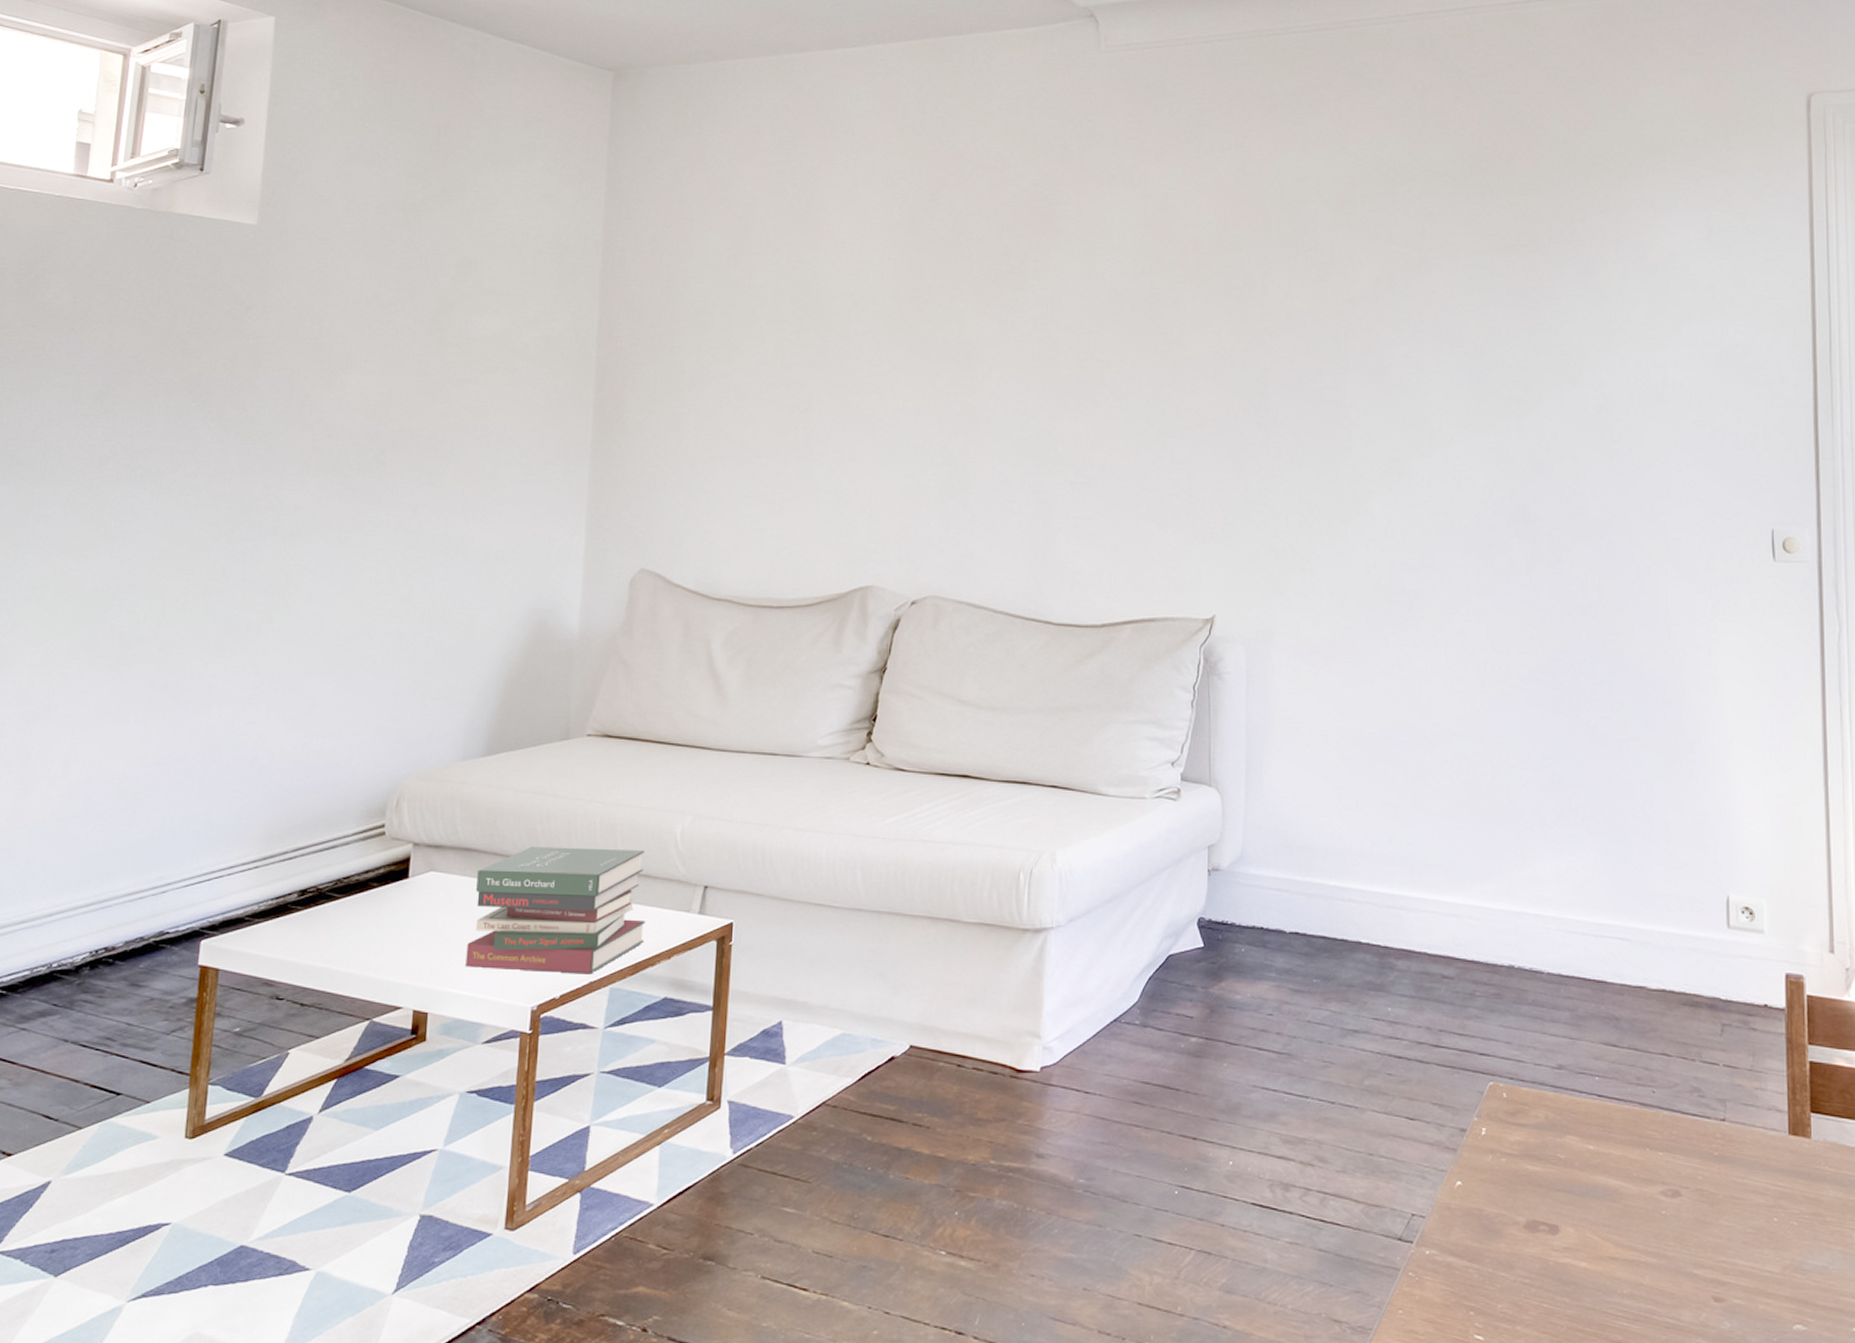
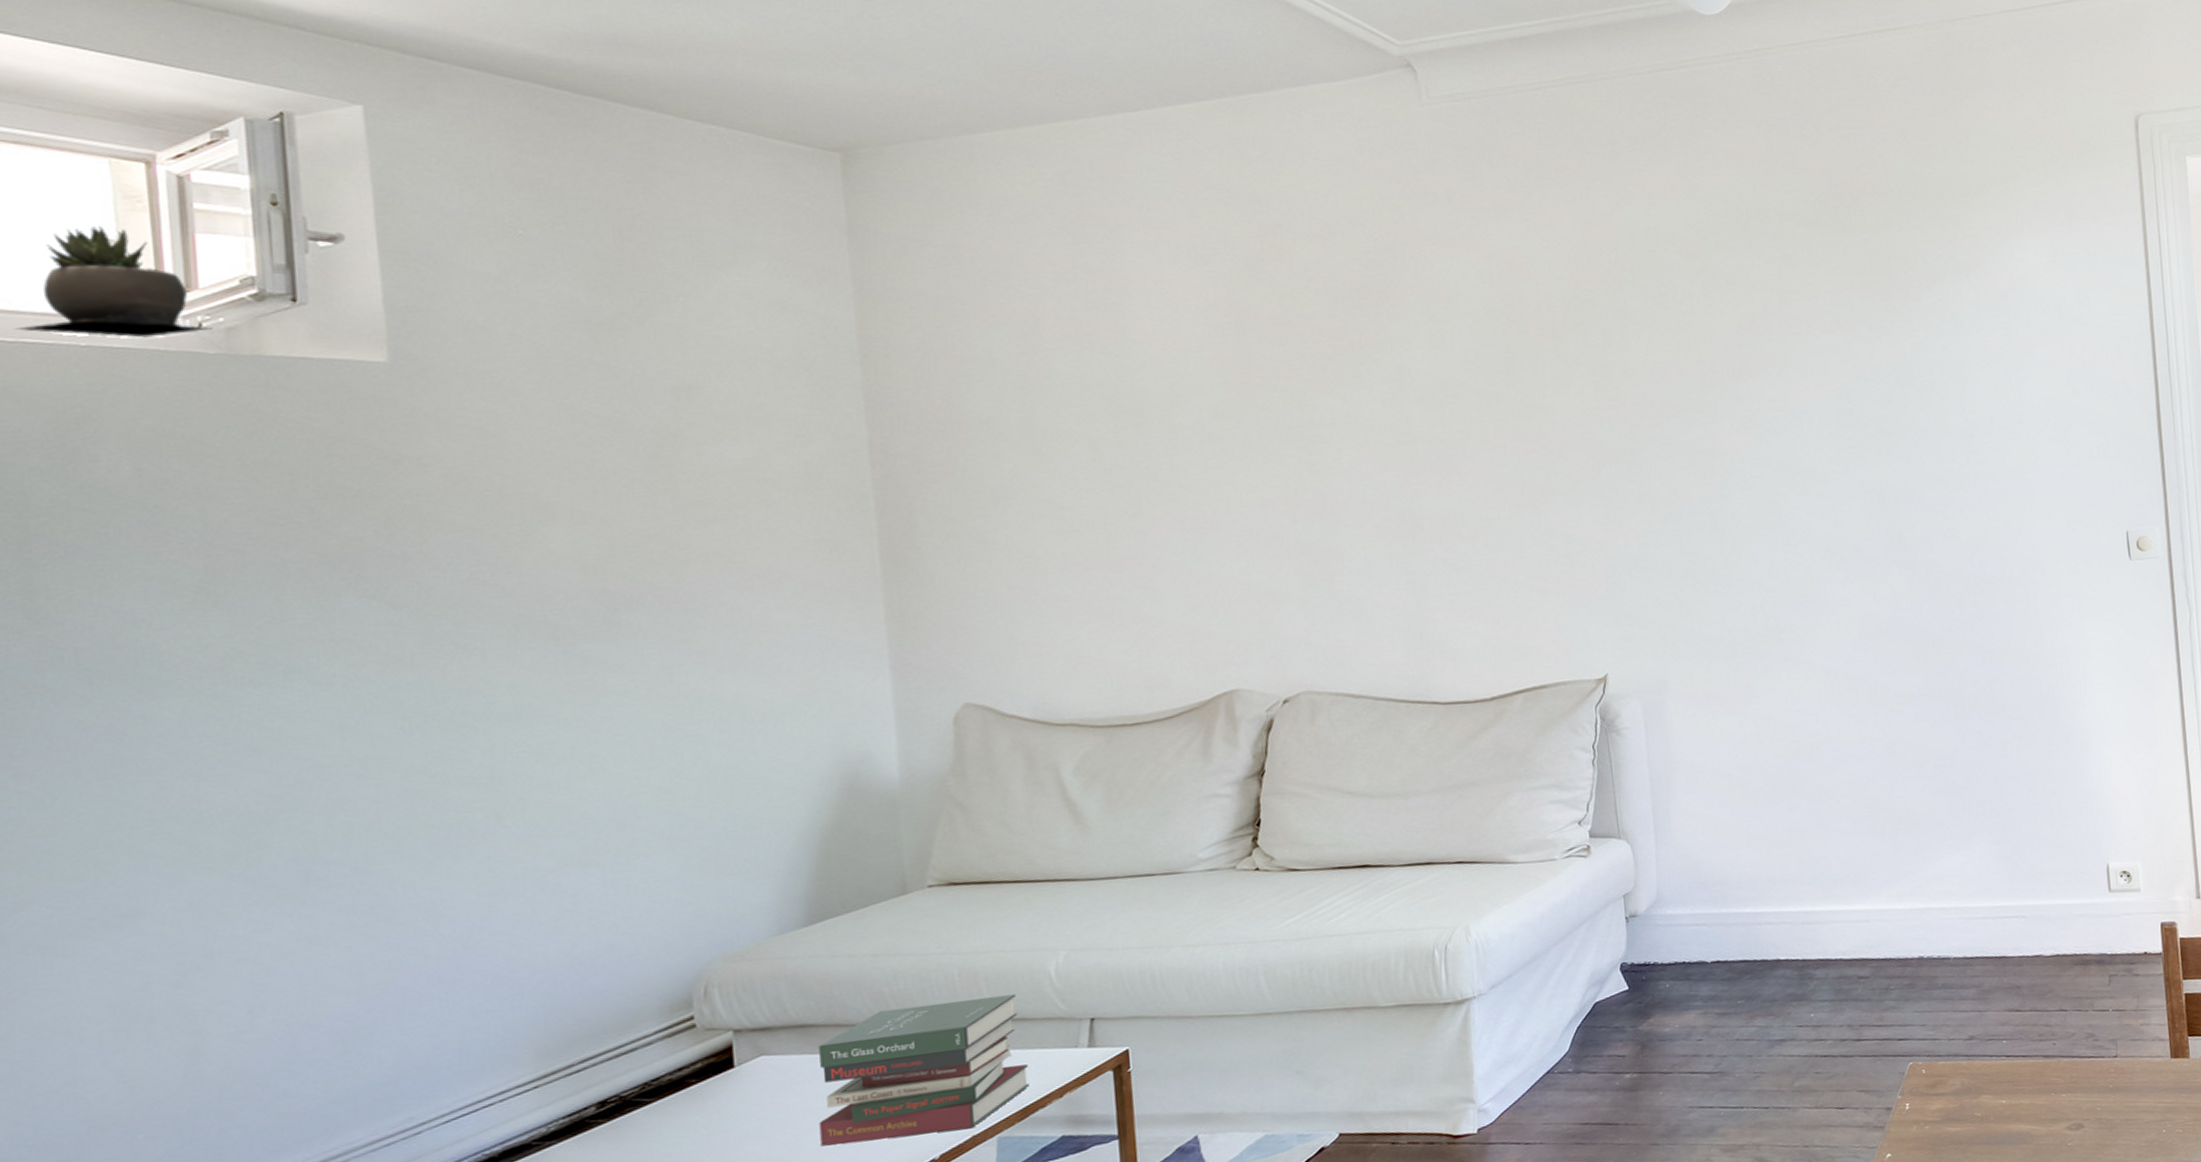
succulent plant: none [16,103,144,193] -> present [14,226,213,338]

